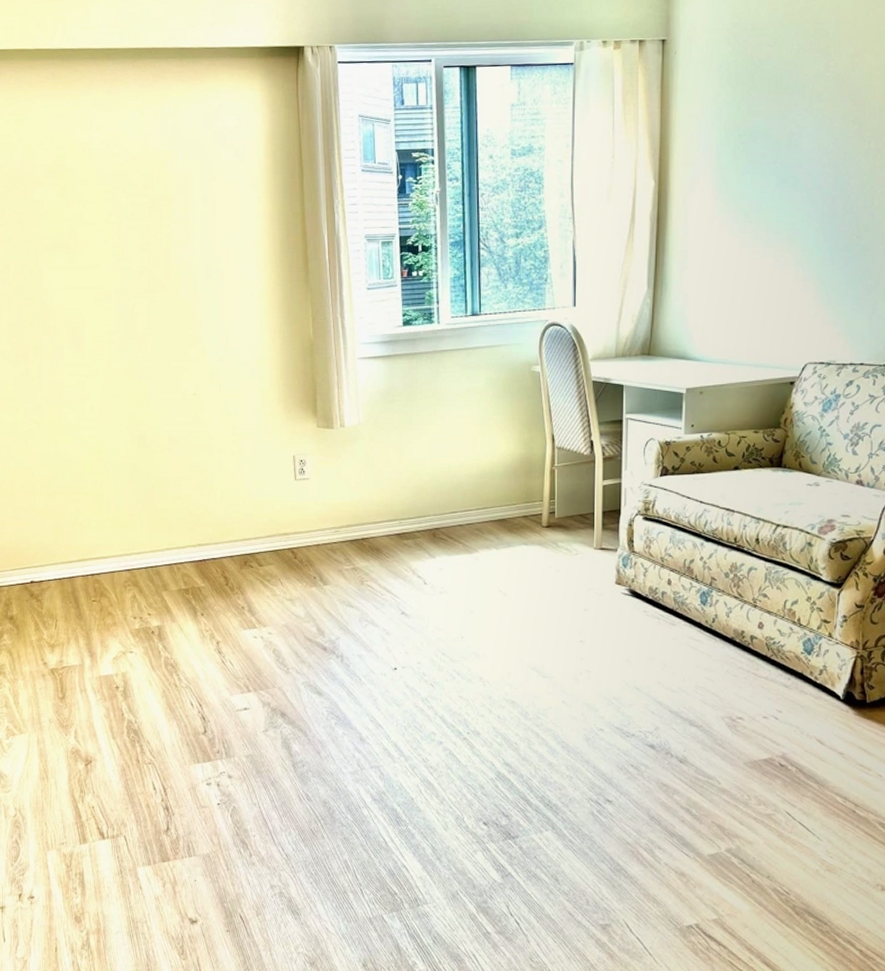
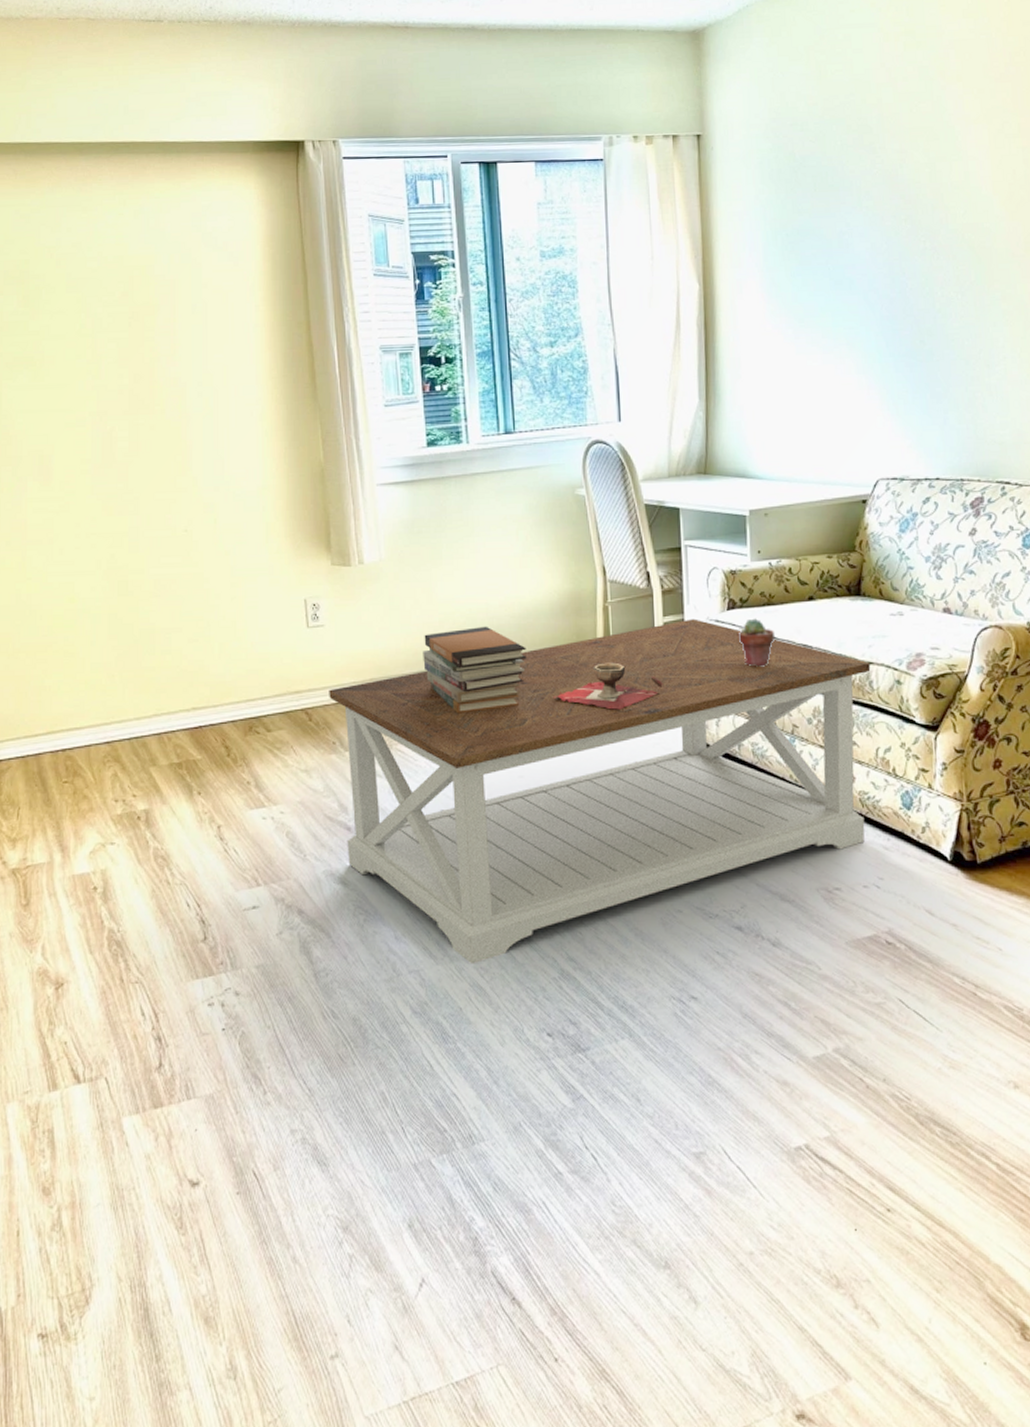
coffee table: none [311,483,786,764] -> present [329,618,871,965]
book stack: none [392,483,482,557] -> present [423,626,527,714]
decorative bowl: none [503,518,599,559] -> present [553,662,663,710]
potted succulent: none [668,484,702,527] -> present [737,618,776,667]

